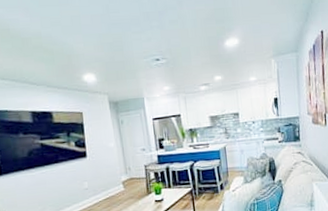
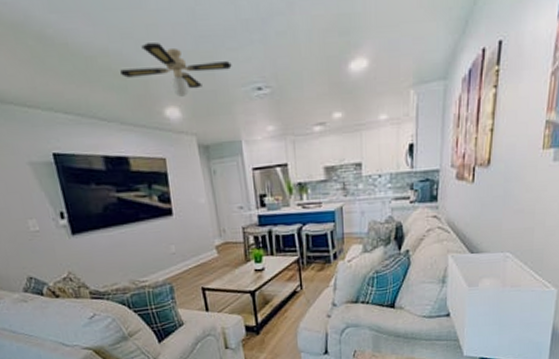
ceiling fan: none [49,28,136,66] -> present [120,43,232,97]

